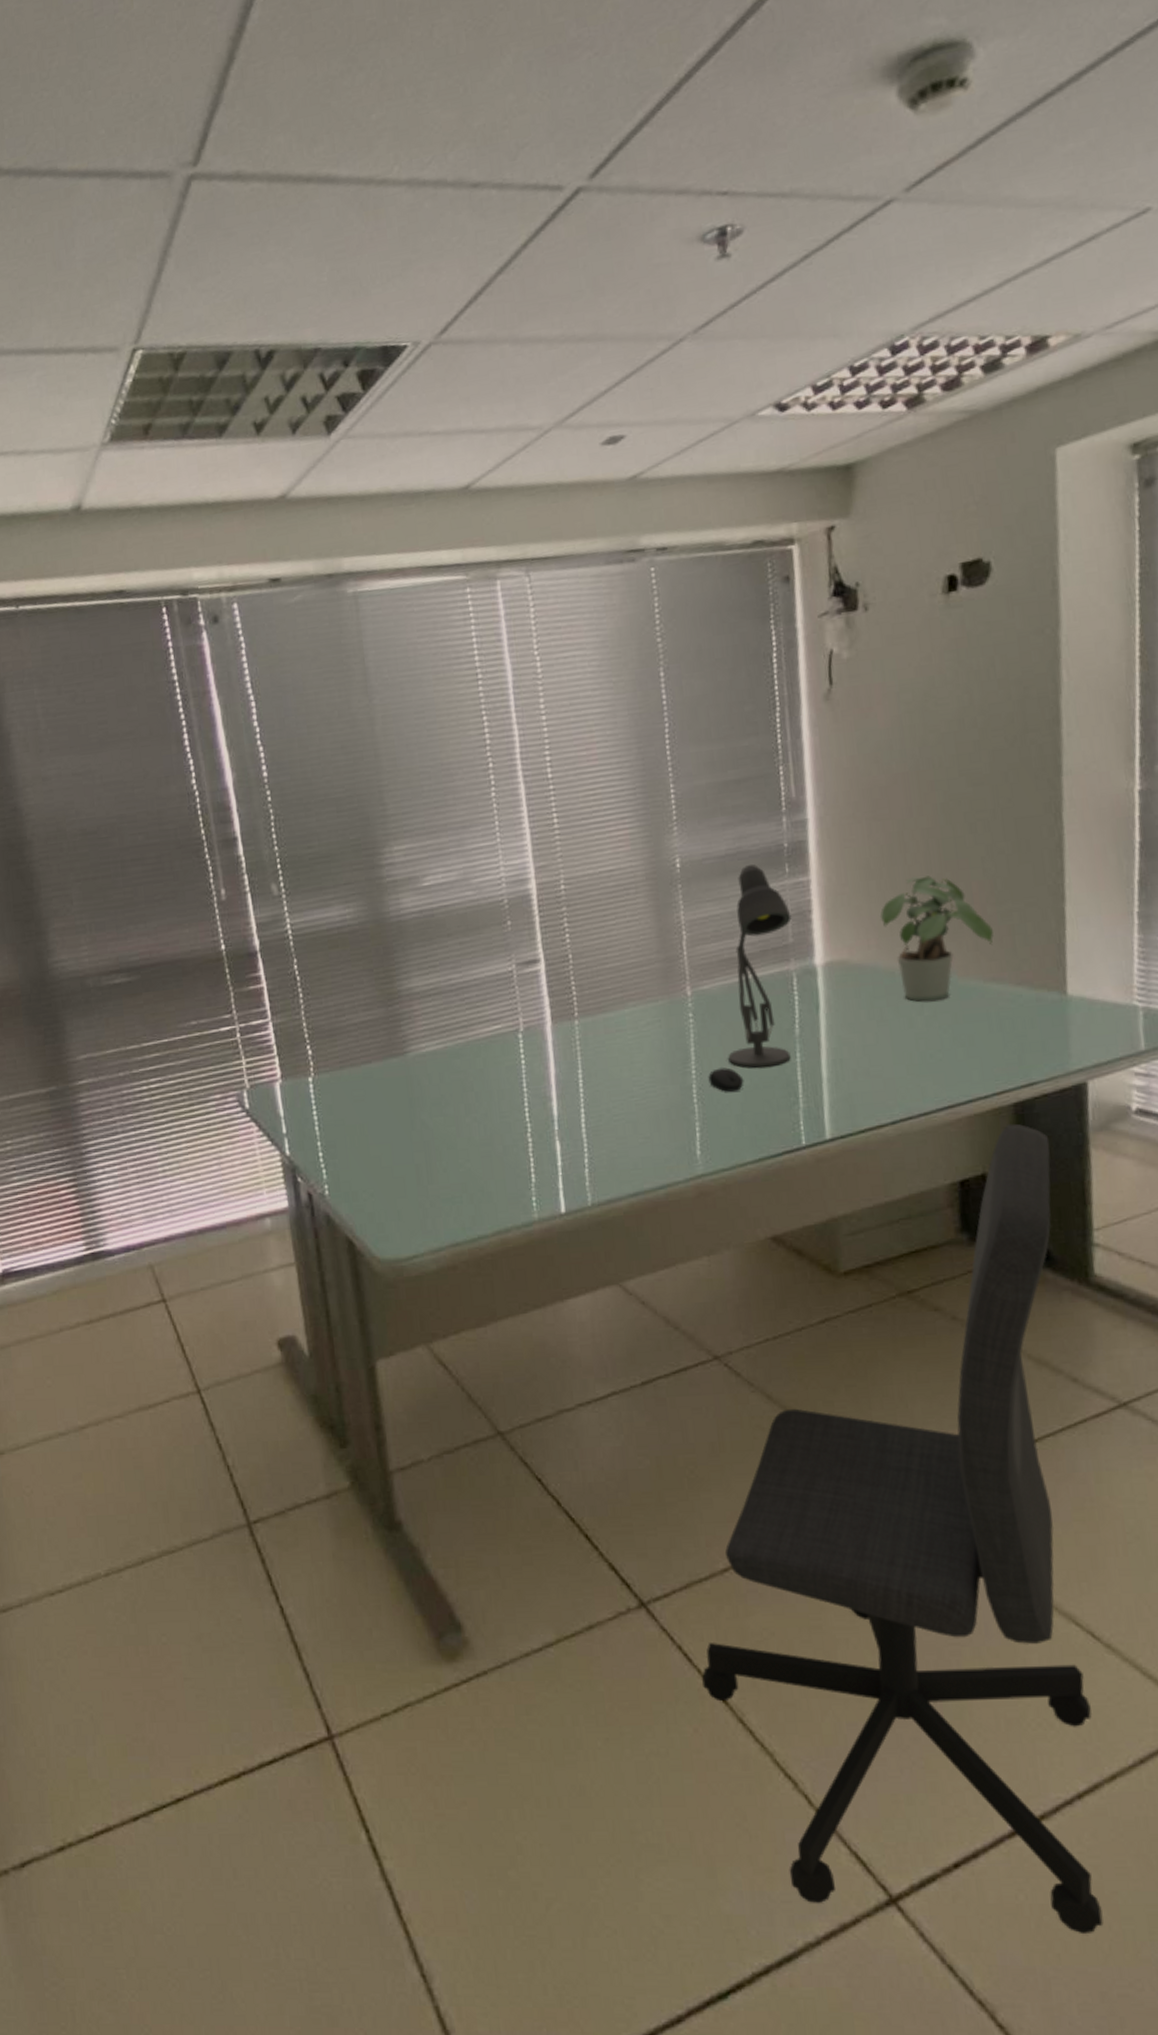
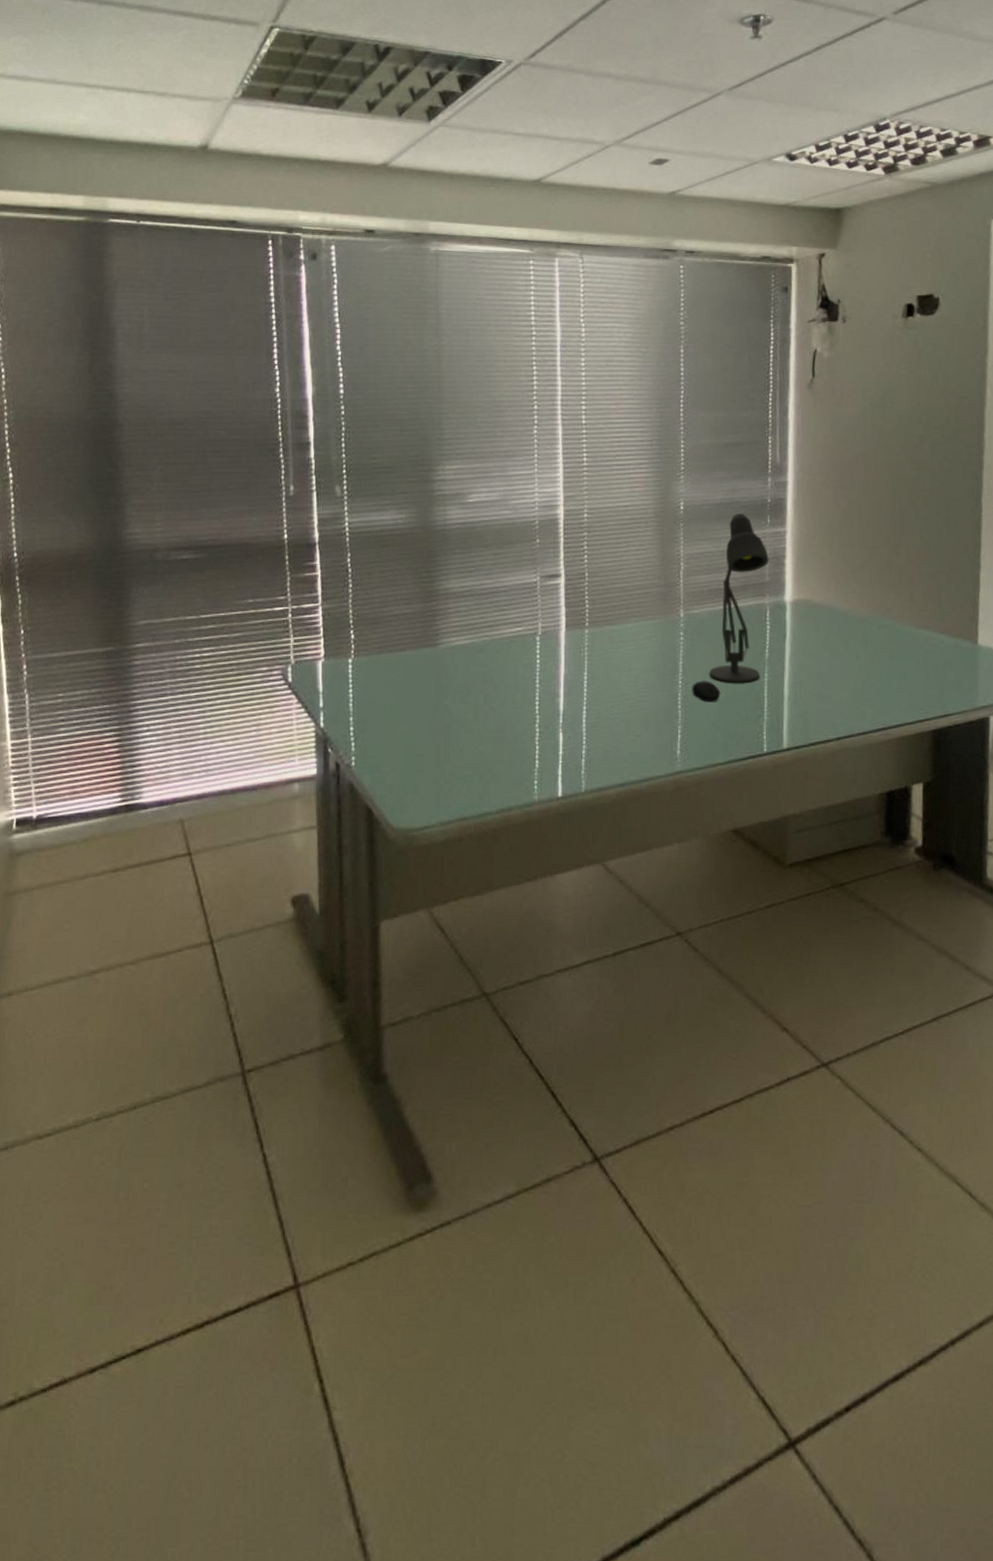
office chair: present [701,1123,1104,1933] -> none [641,747,966,1472]
potted plant: present [879,876,994,1002] -> none [838,538,925,640]

